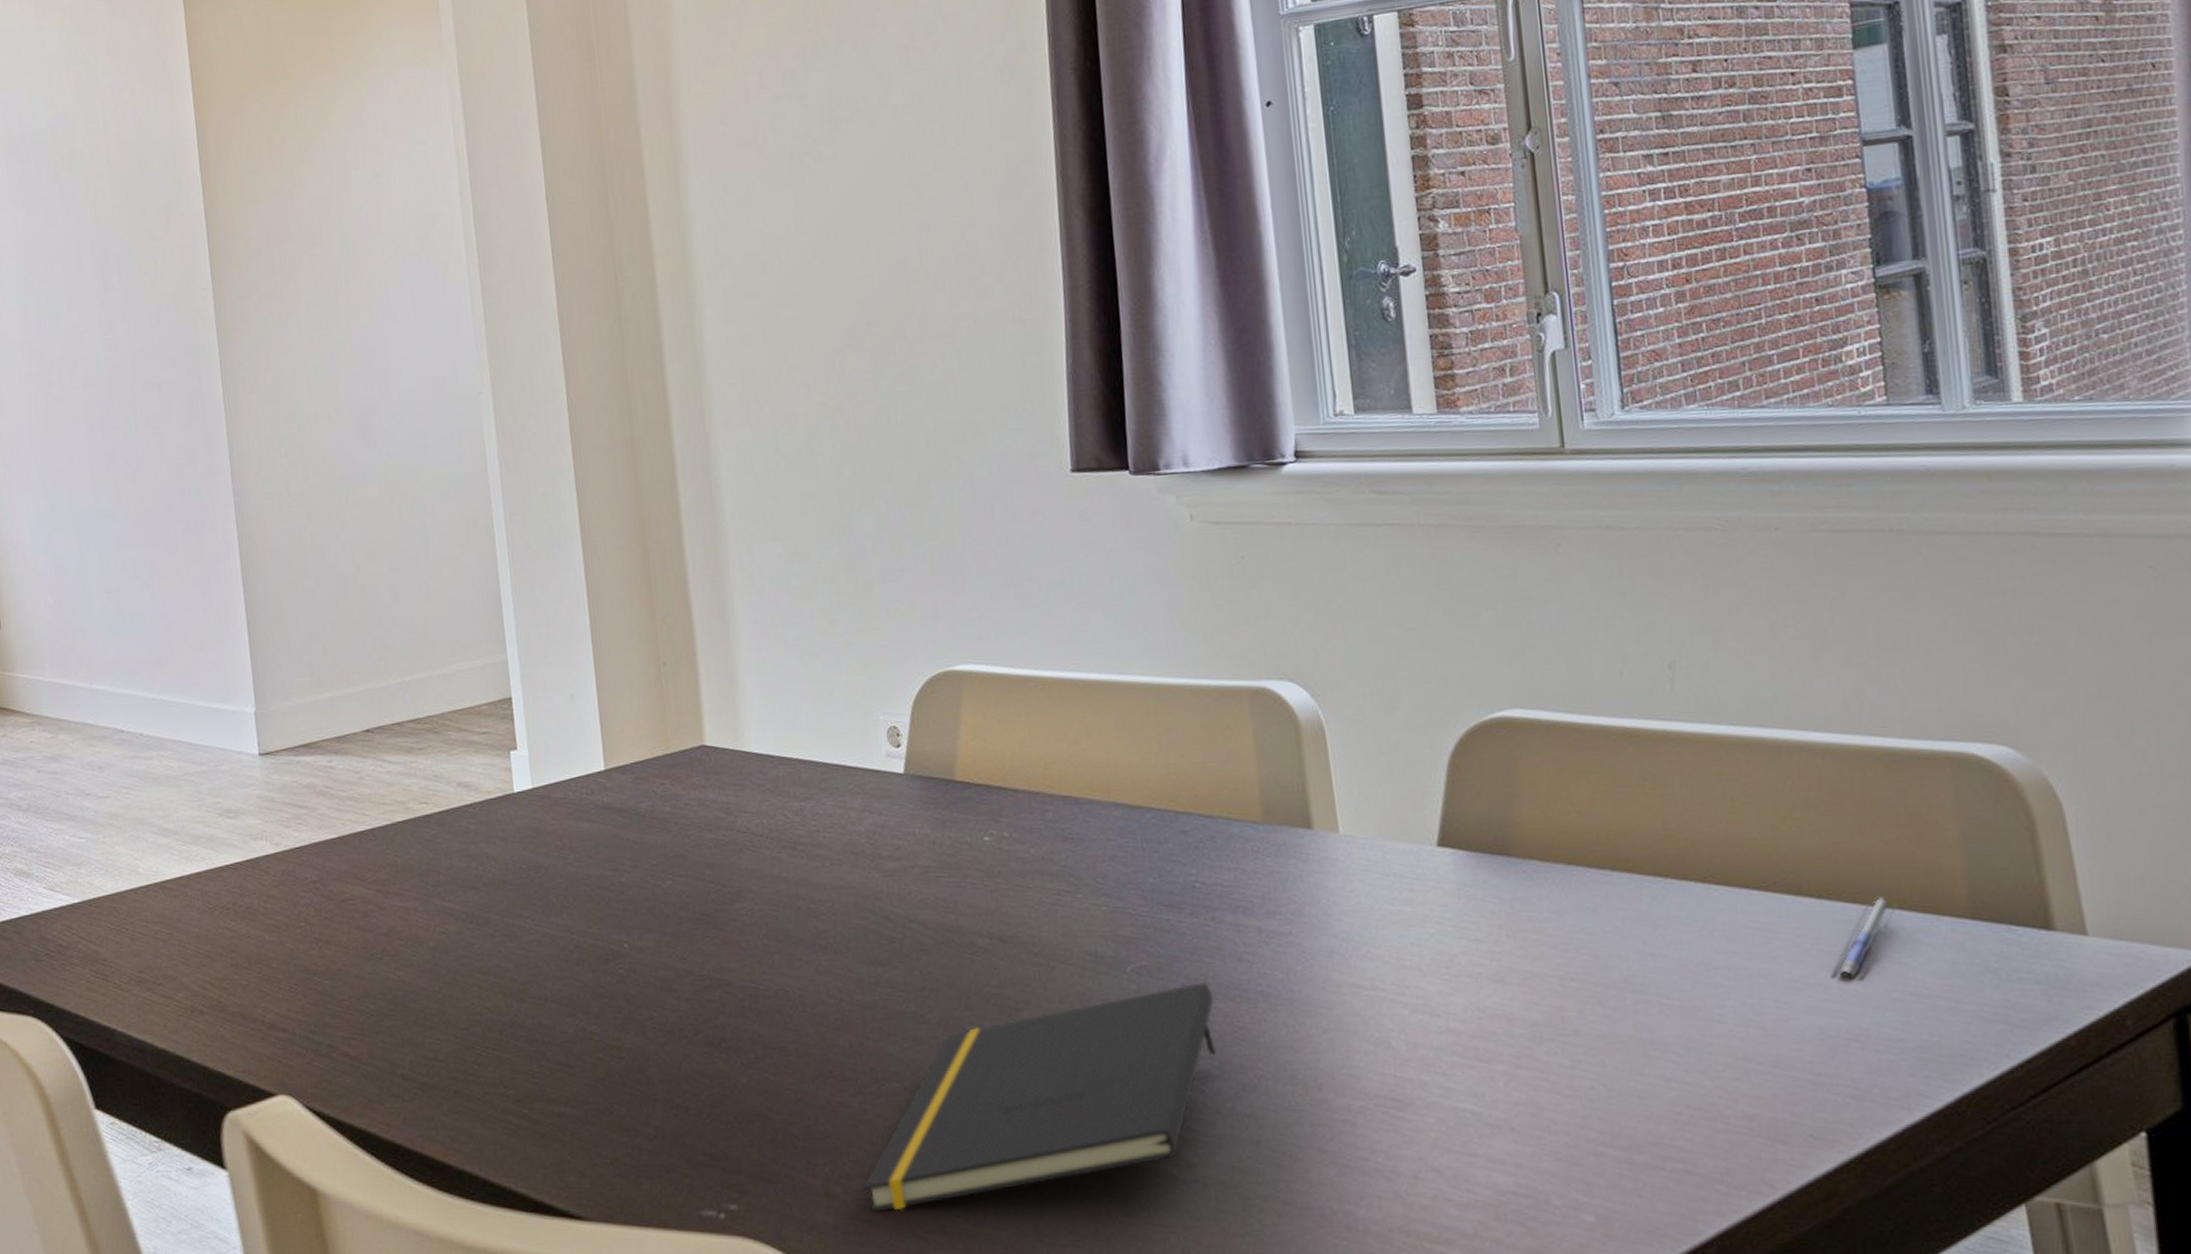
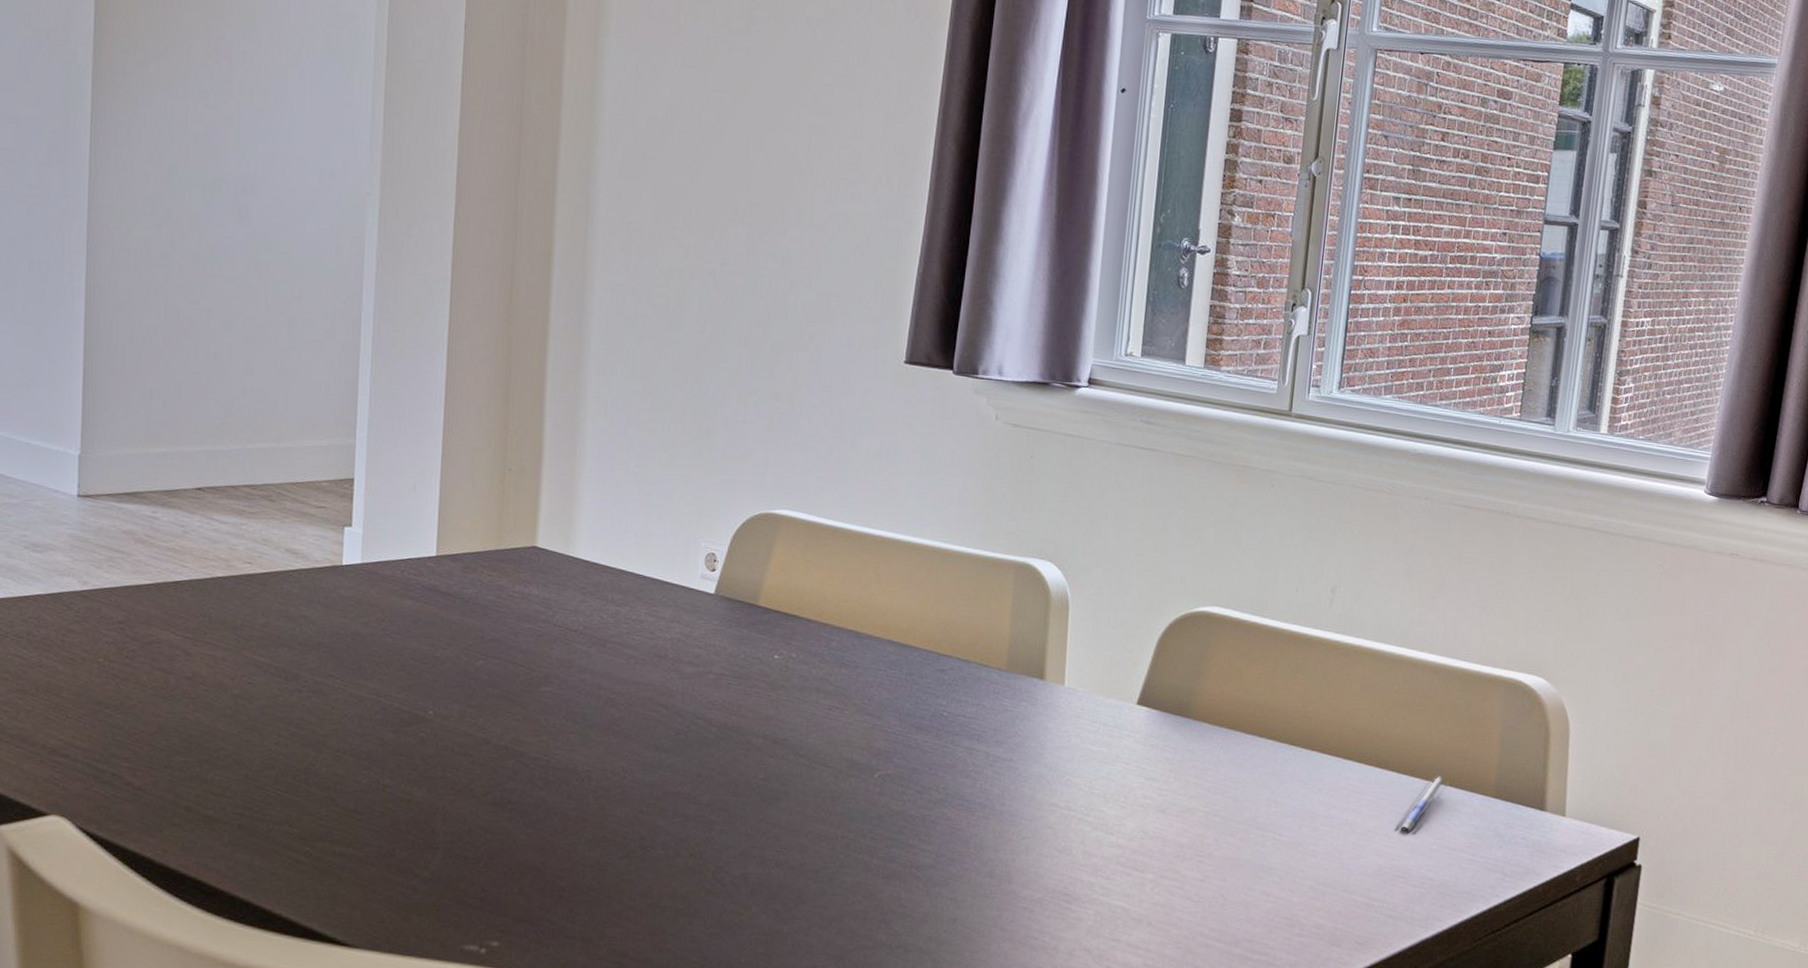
notepad: present [863,981,1217,1213] -> none [616,790,941,956]

